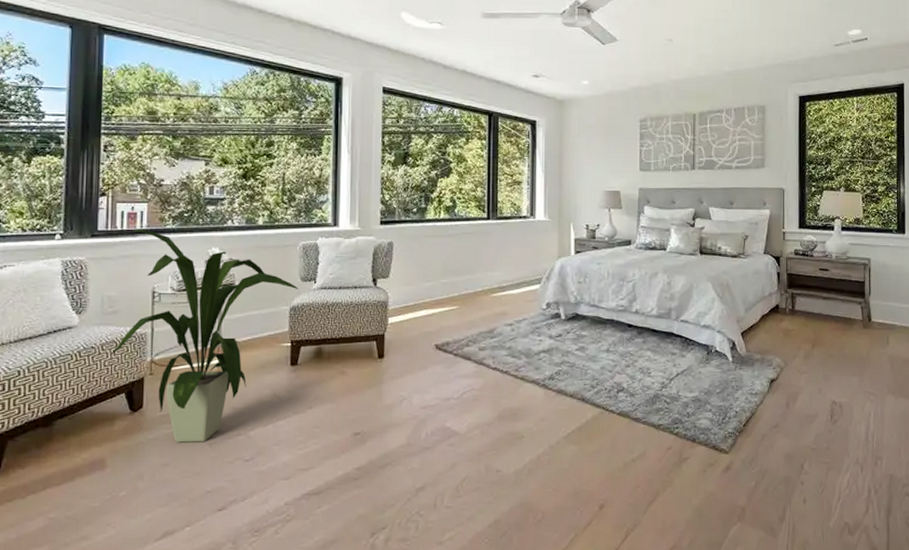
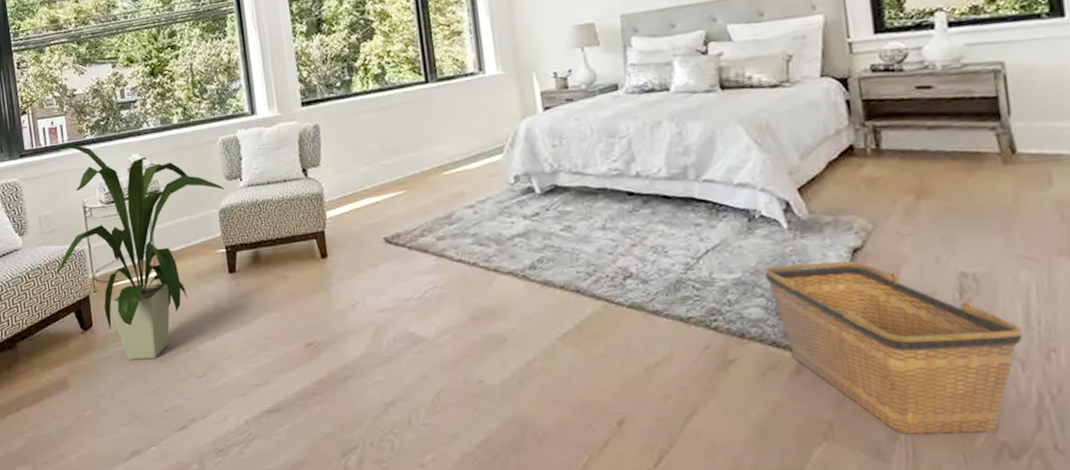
bicycle basket: none [714,388,863,517] -> present [765,261,1022,435]

